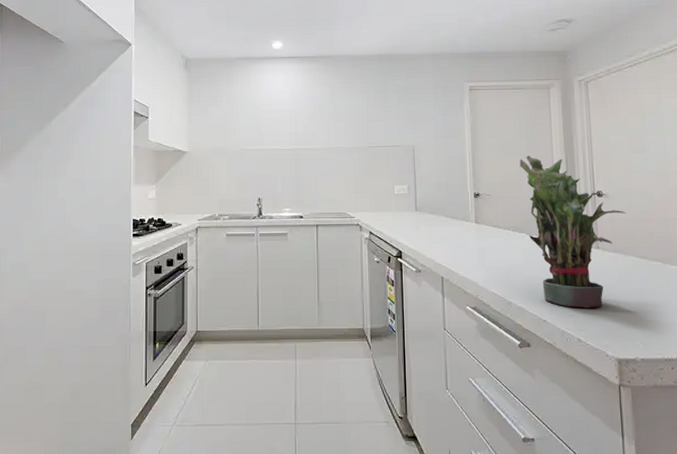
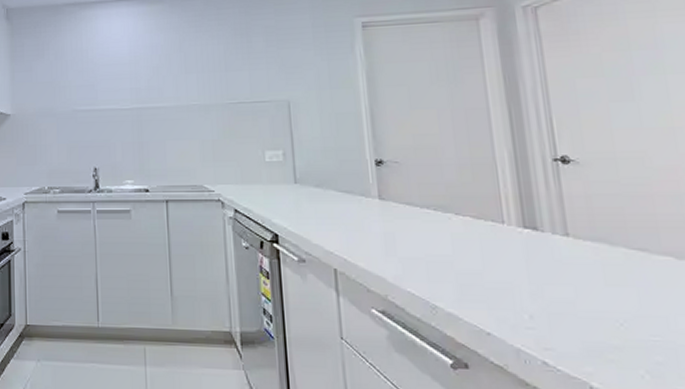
potted plant: present [519,156,626,307] -> none [439,110,610,318]

